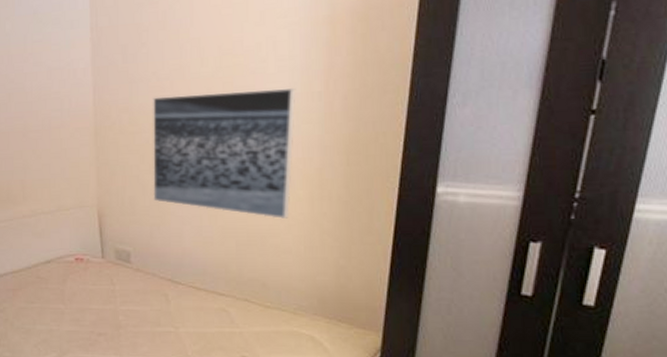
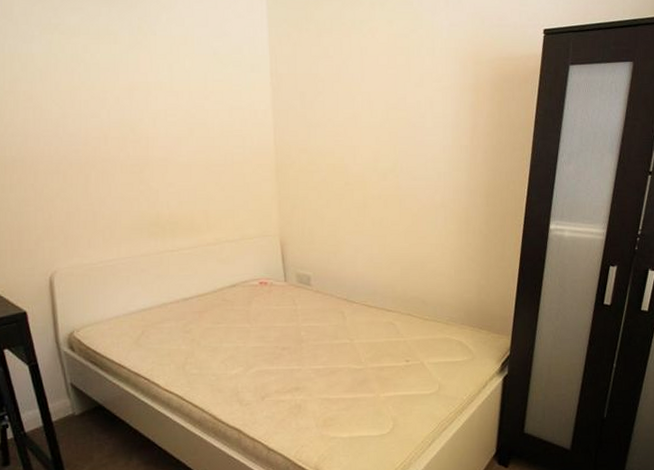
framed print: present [153,87,295,219] -> none [329,141,447,248]

